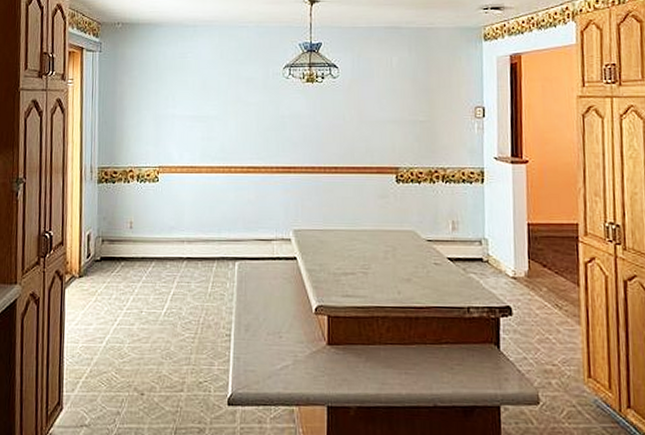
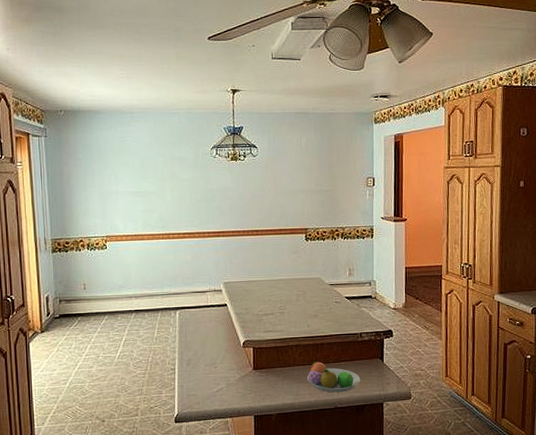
fruit bowl: none [397,341,469,386] -> present [307,361,361,393]

